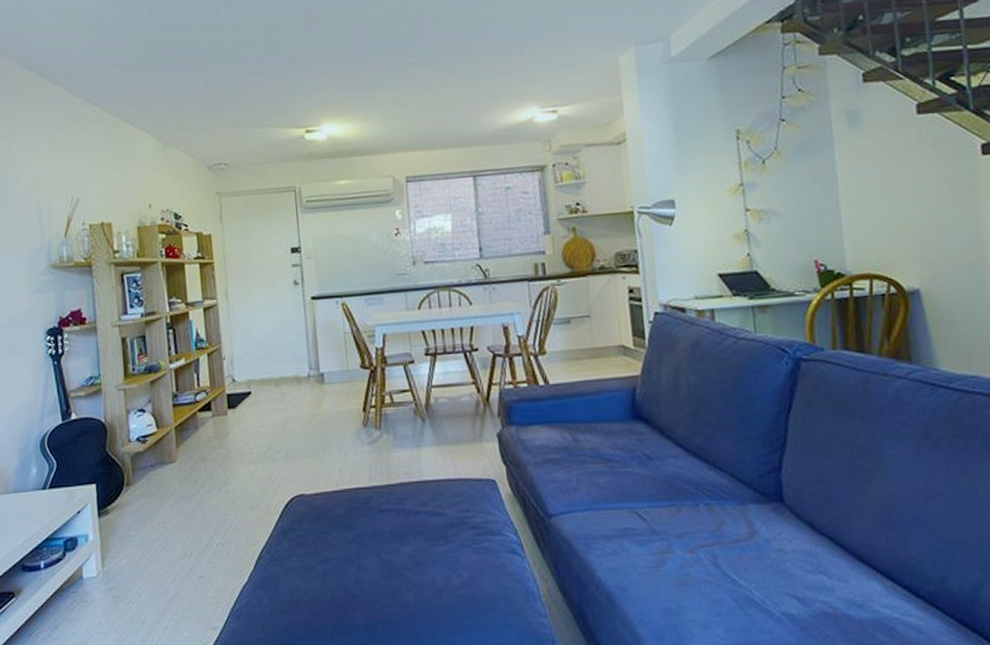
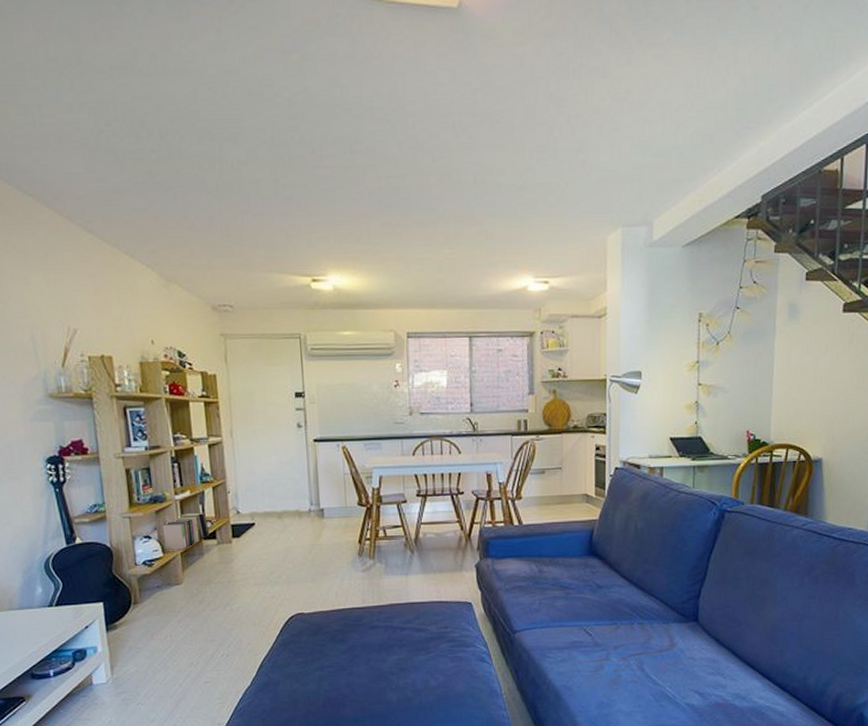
books: none [157,381,205,424] -> present [163,512,210,550]

